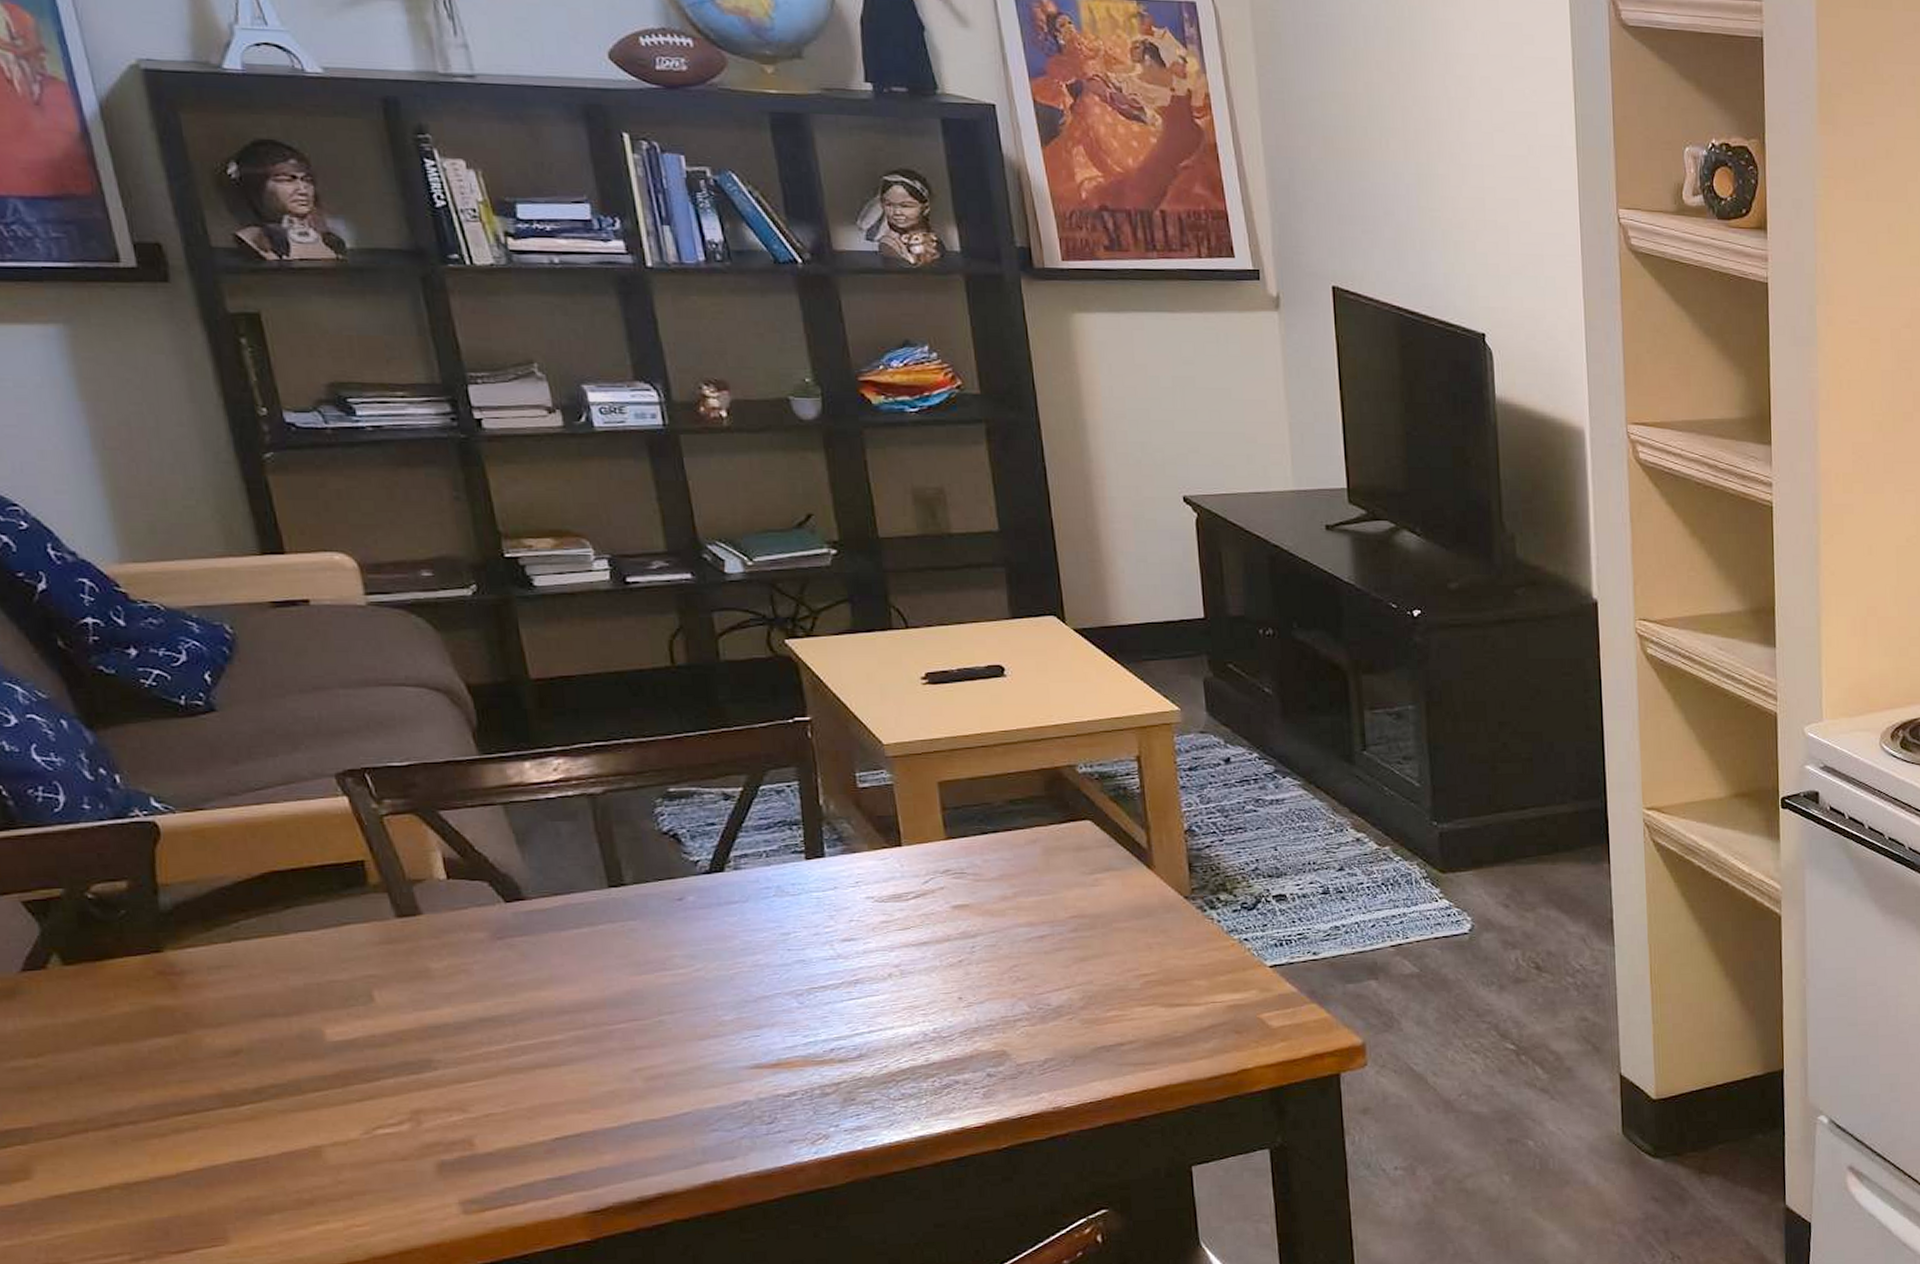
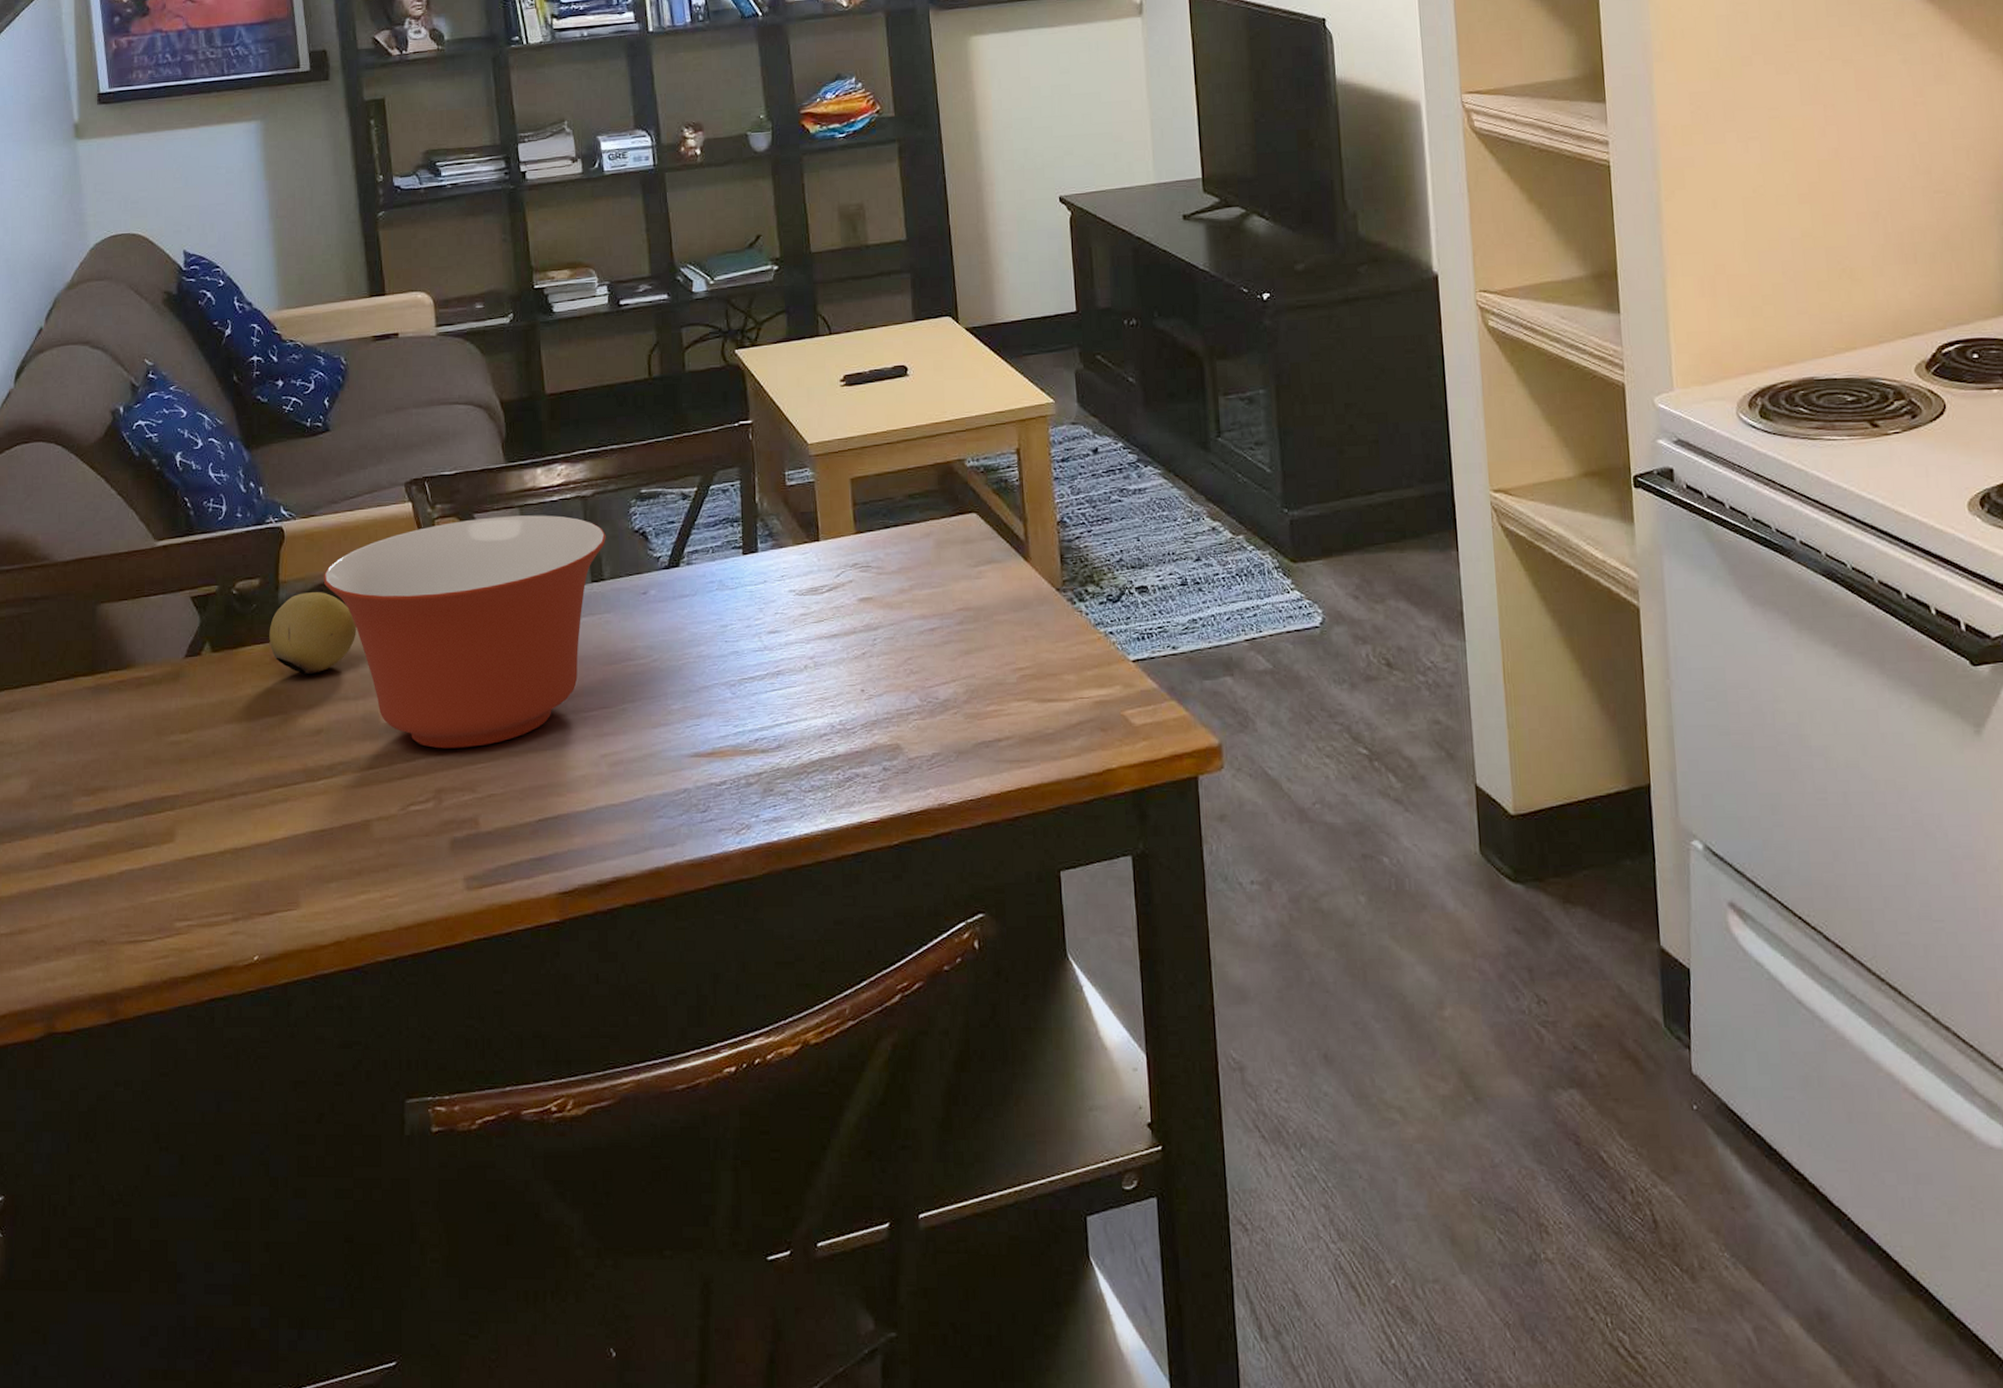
fruit: none [148,896,281,990] -> present [269,592,356,675]
mixing bowl: none [224,813,625,1068] -> present [323,515,606,749]

